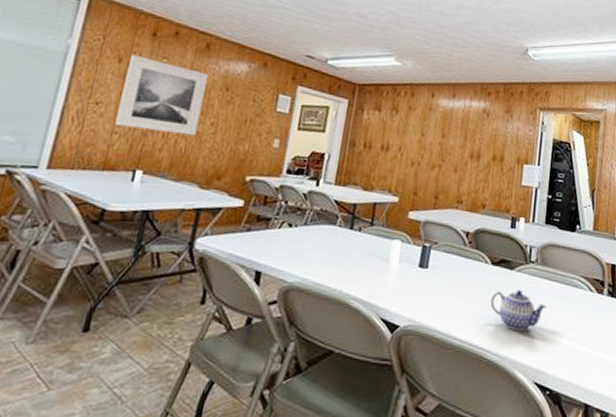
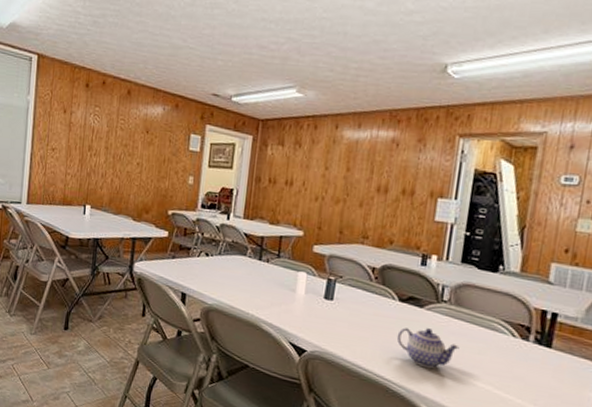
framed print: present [115,54,208,136] -> none [67,105,131,175]

